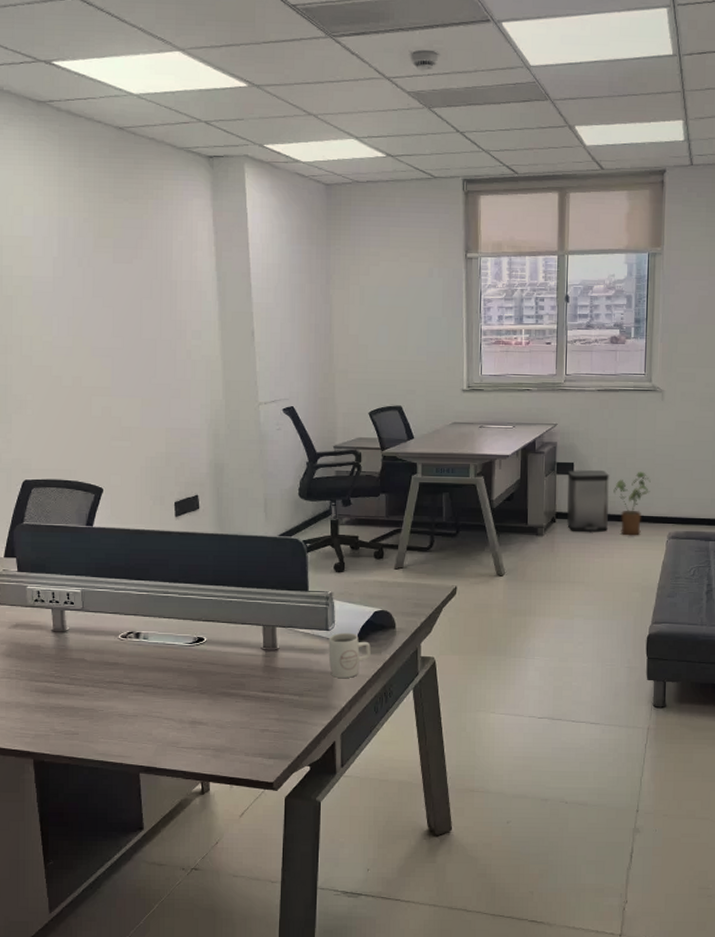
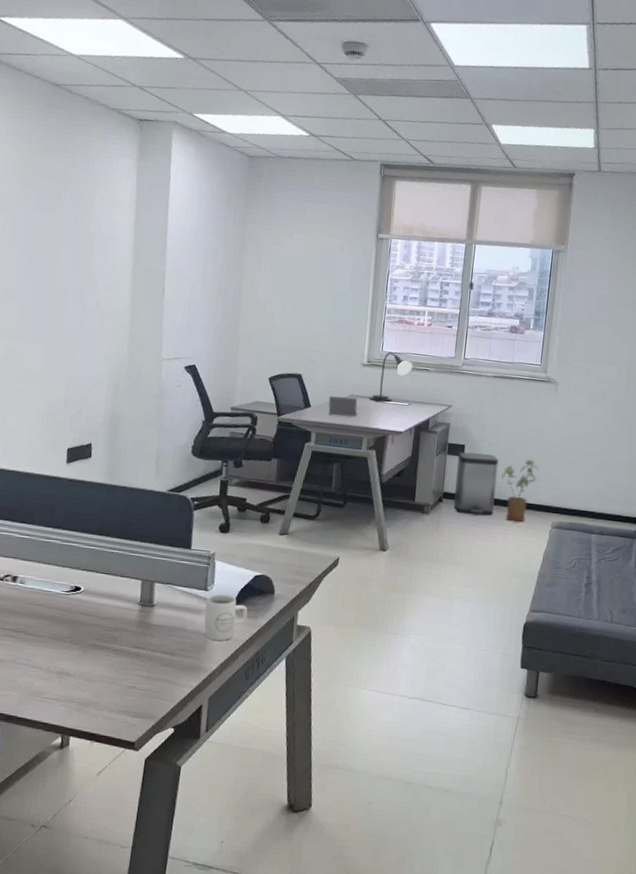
laptop computer: none [432,425,462,445] -> present [328,396,358,417]
desk lamp: none [472,375,514,427] -> present [369,352,413,402]

